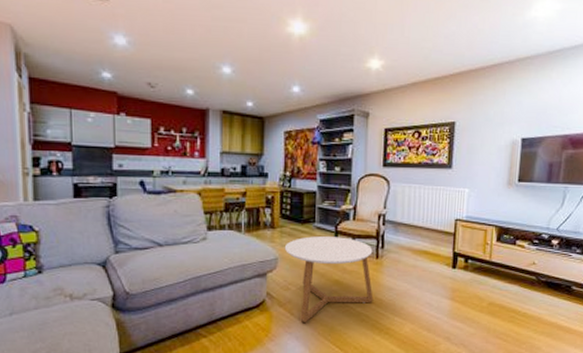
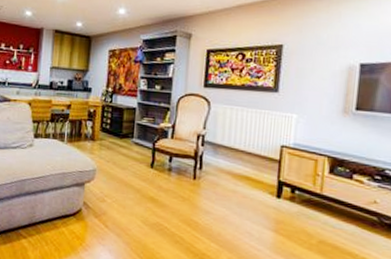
coffee table: present [284,236,373,322] -> none [102,151,190,236]

